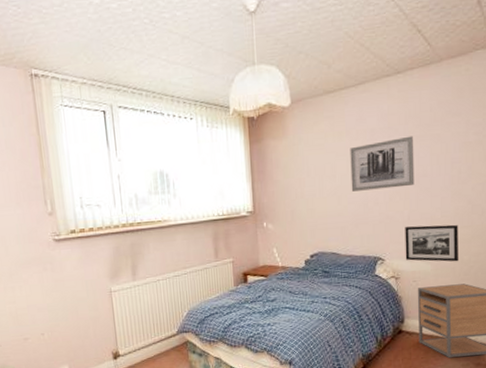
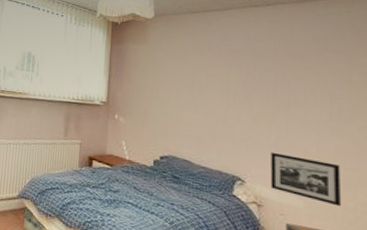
wall art: present [350,135,415,192] -> none [210,63,284,112]

